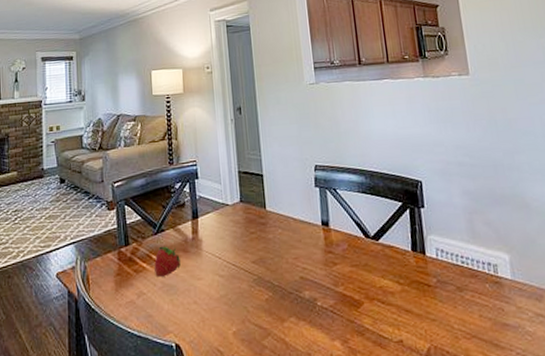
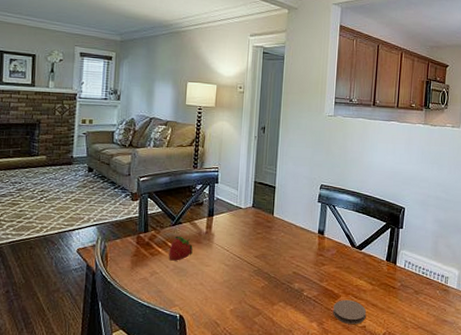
coaster: none [357,306,401,340] -> present [333,299,367,325]

